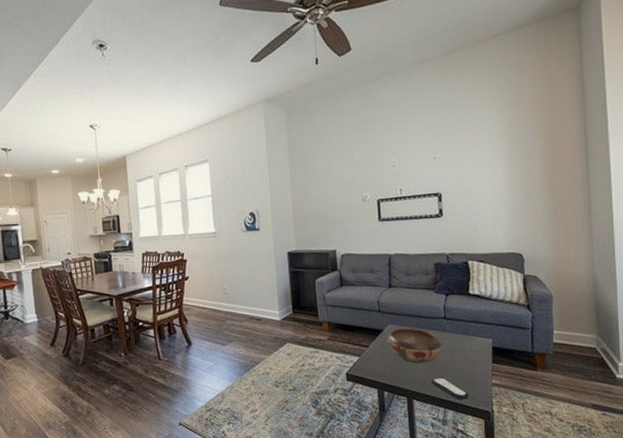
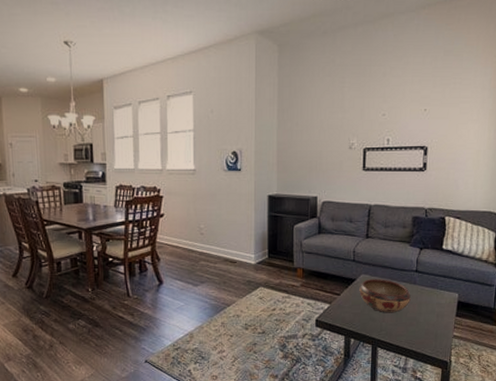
remote control: present [432,377,469,400] -> none [397,328,431,350]

